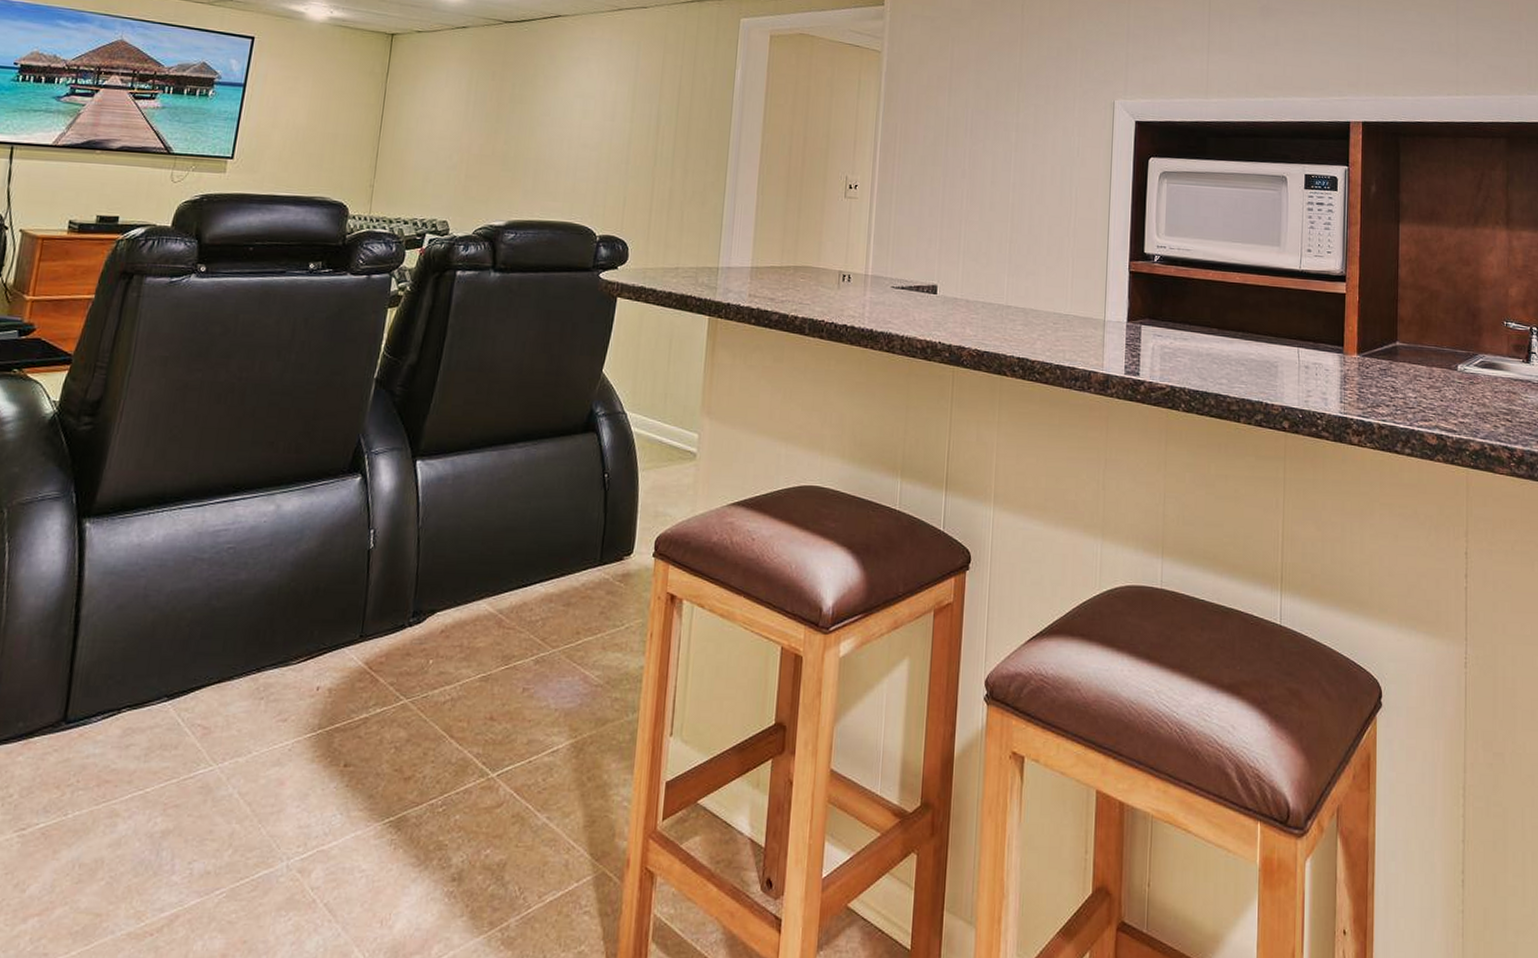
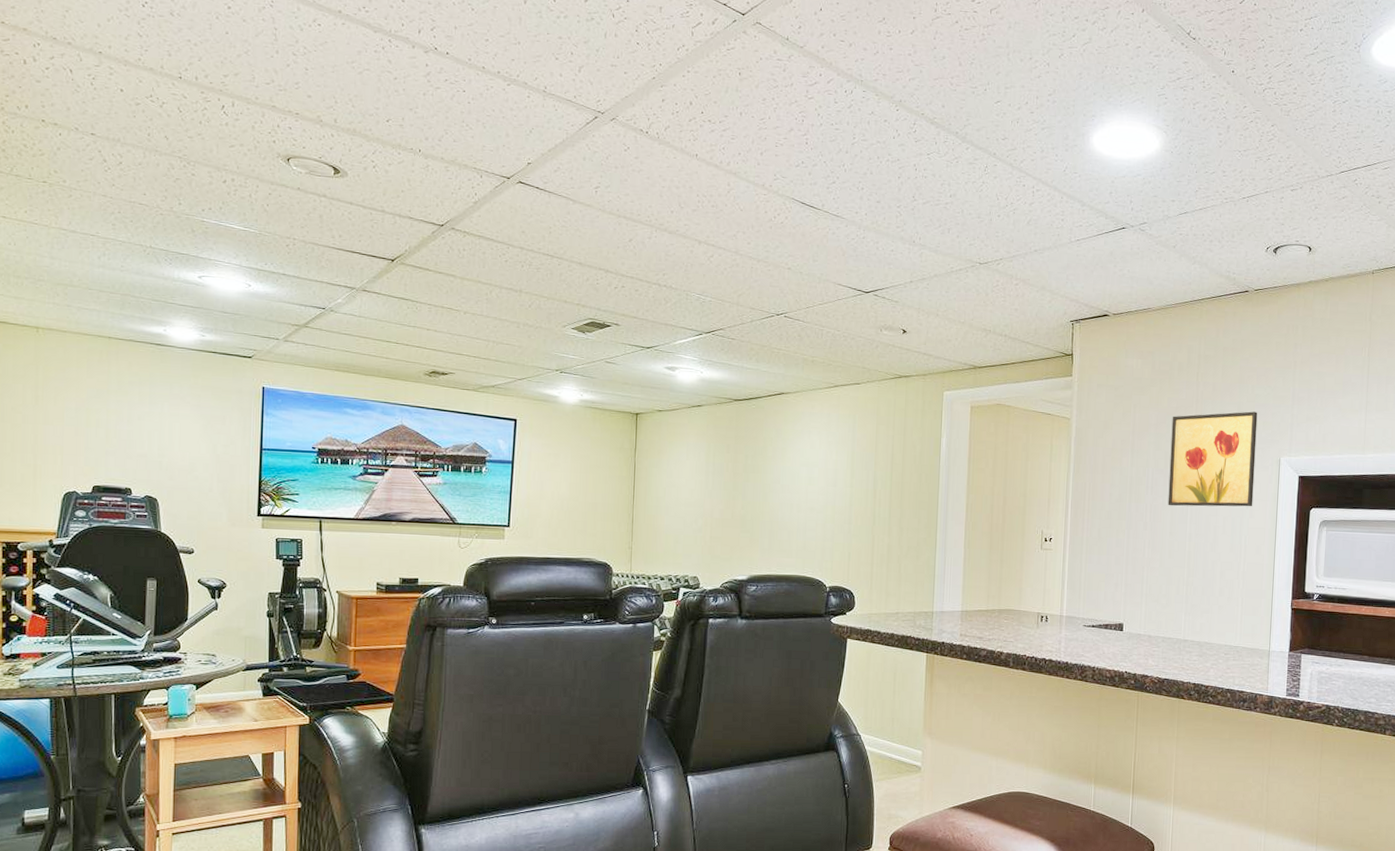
wall art: none [989,48,1089,155] -> present [1168,411,1258,507]

